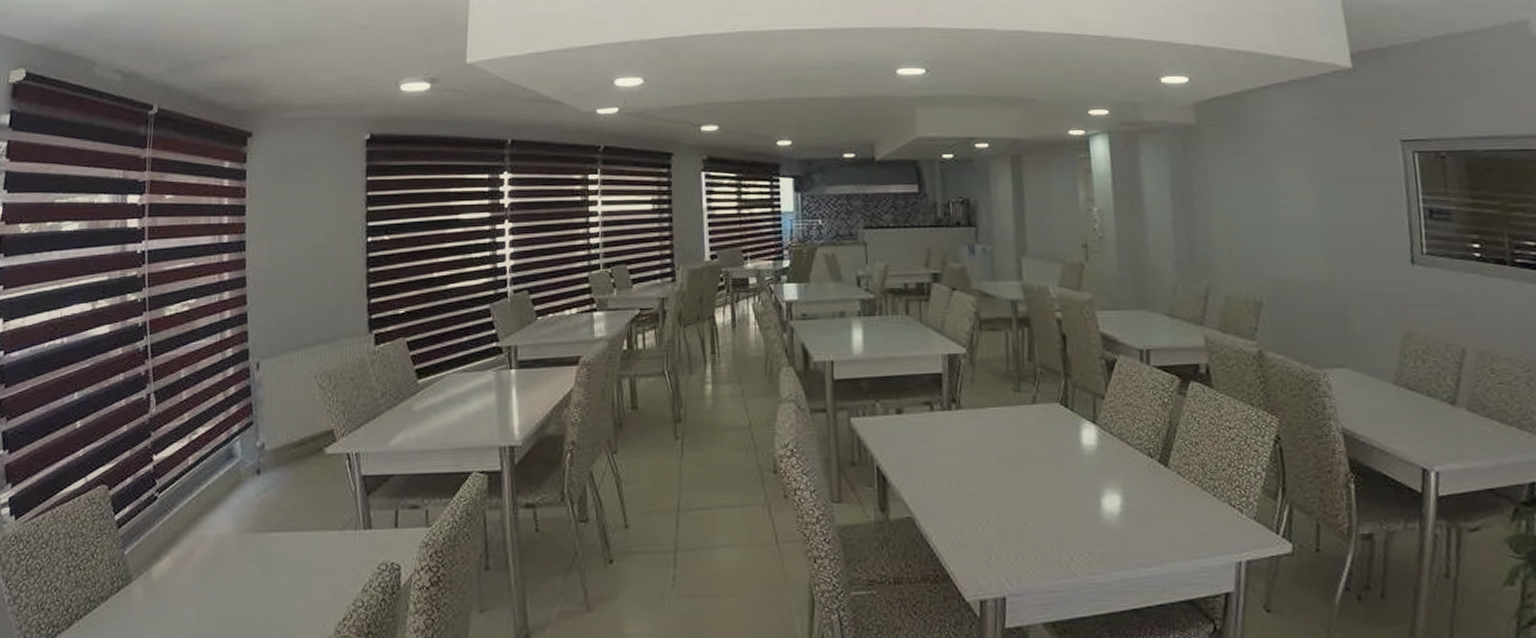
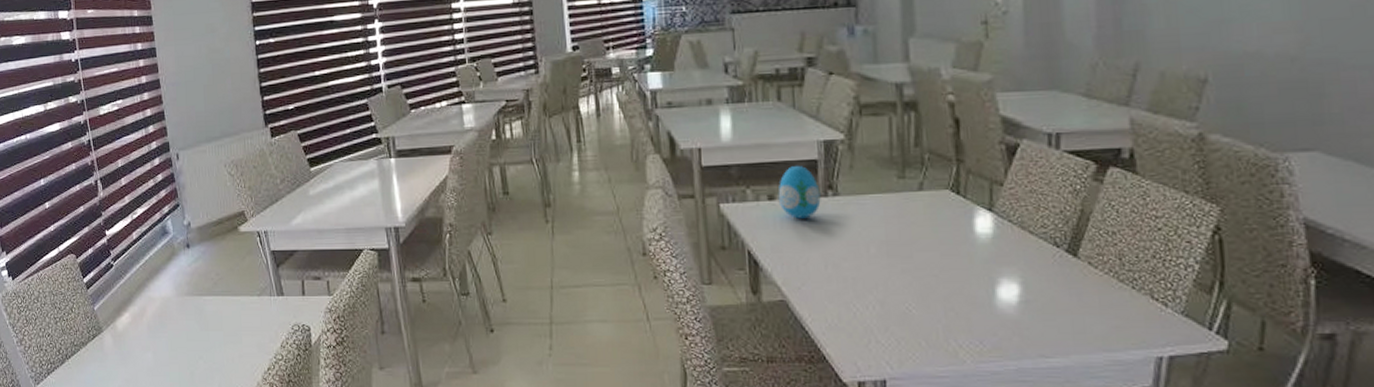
decorative egg: none [905,379,945,433] -> present [778,166,821,219]

